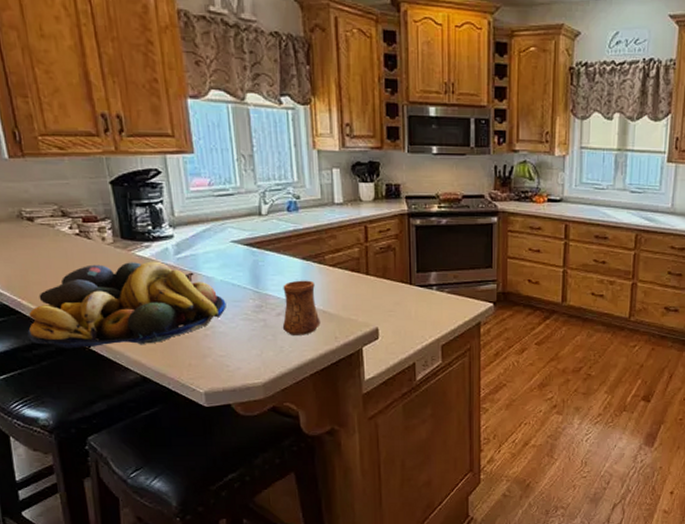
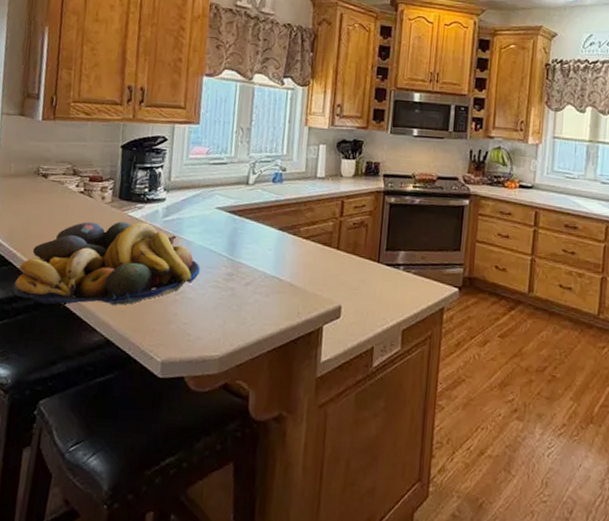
cup: present [282,280,321,335] -> none [248,250,287,308]

